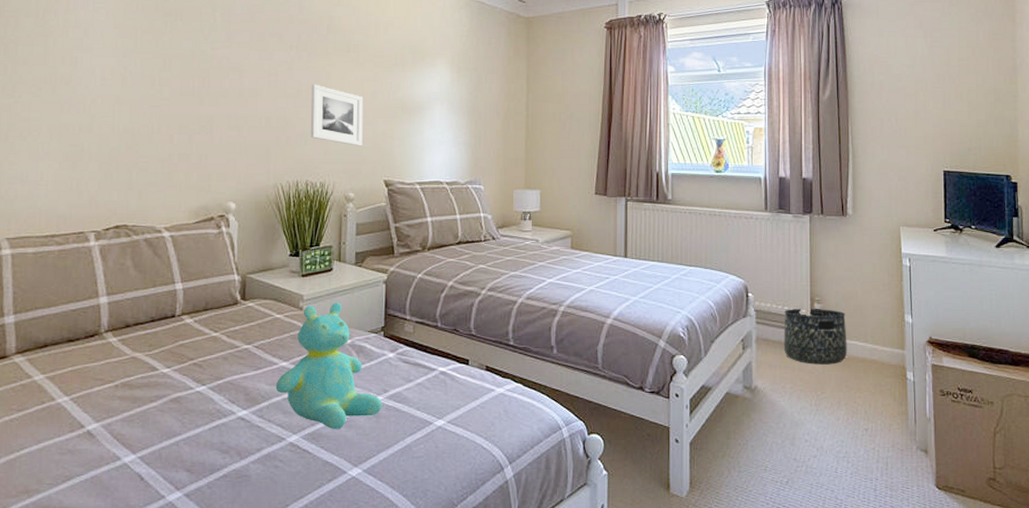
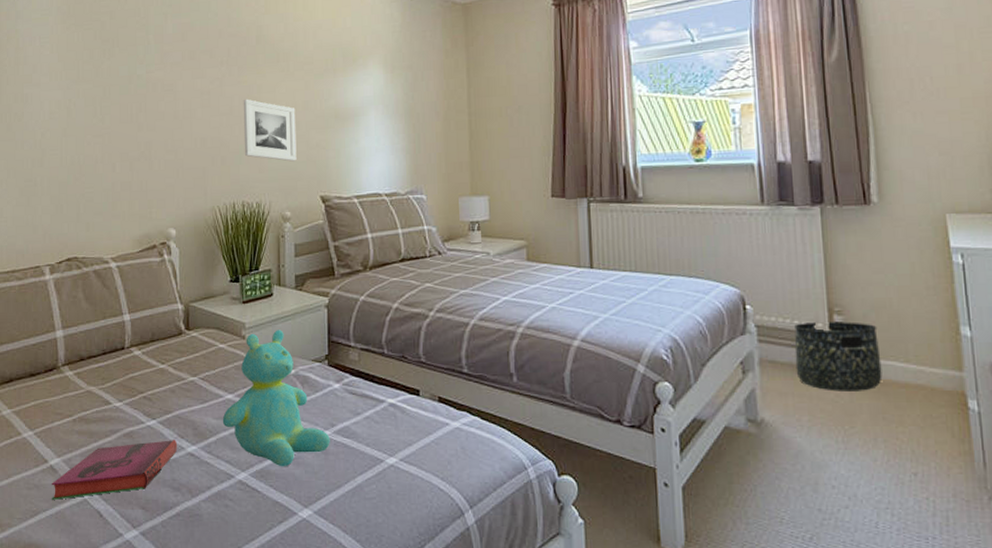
hardback book: none [88,405,228,464] -> present [52,440,178,500]

